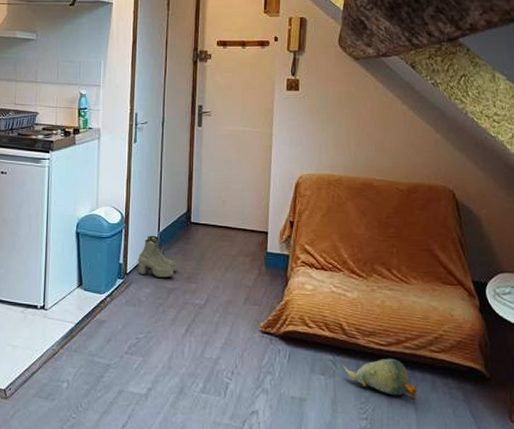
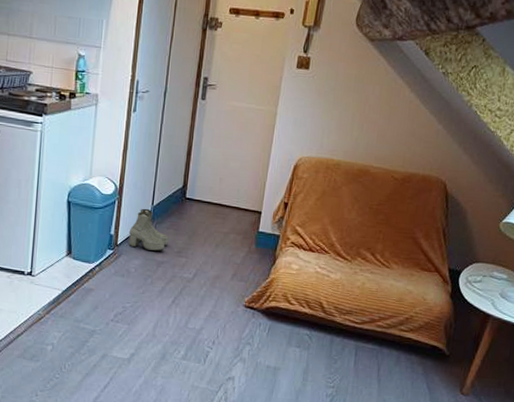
plush toy: present [342,358,418,399] -> none [317,335,384,372]

